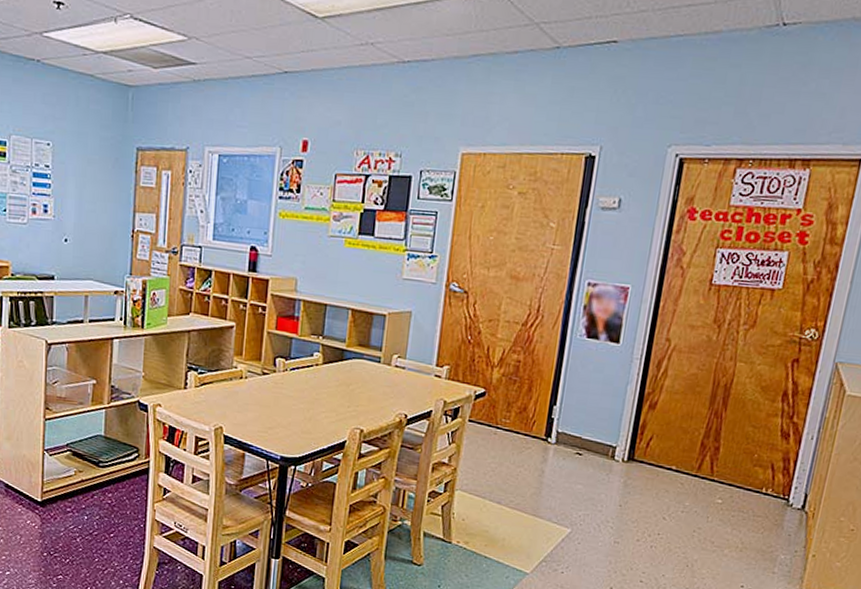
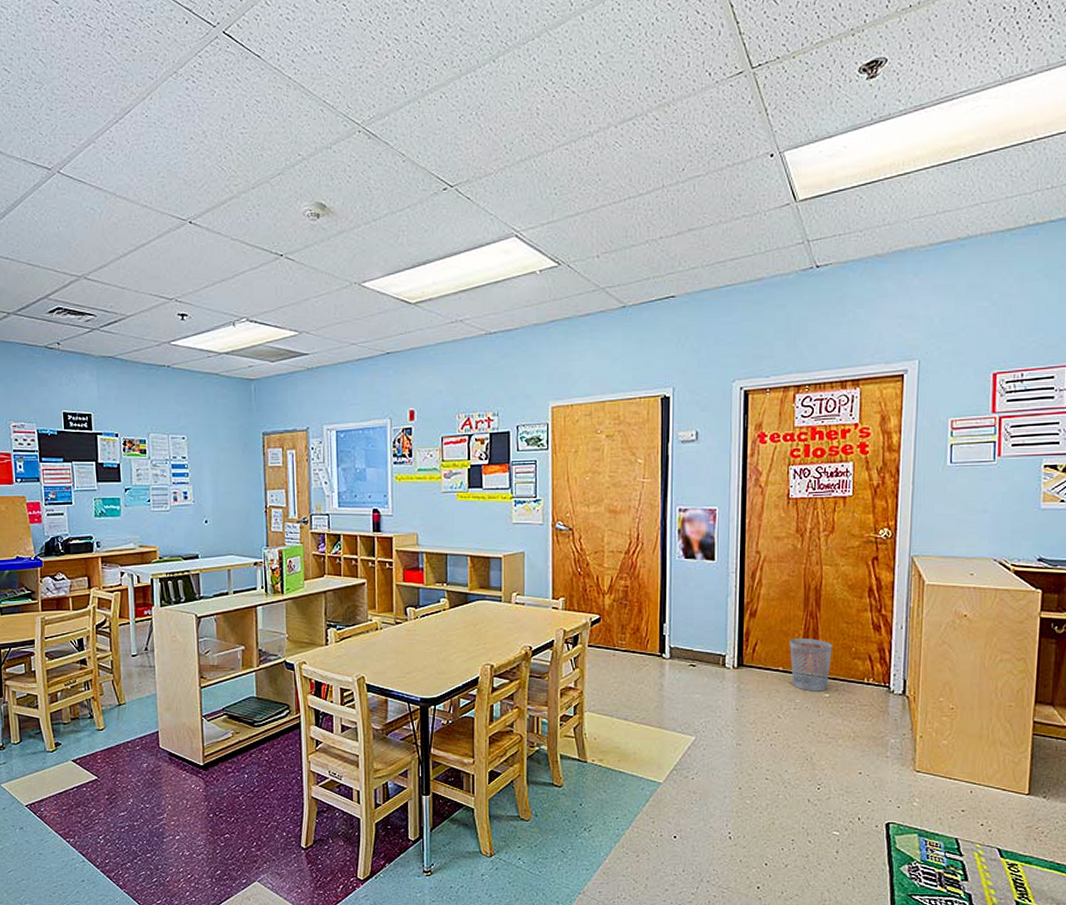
wastebasket: none [684,437,734,497] -> present [789,639,832,692]

